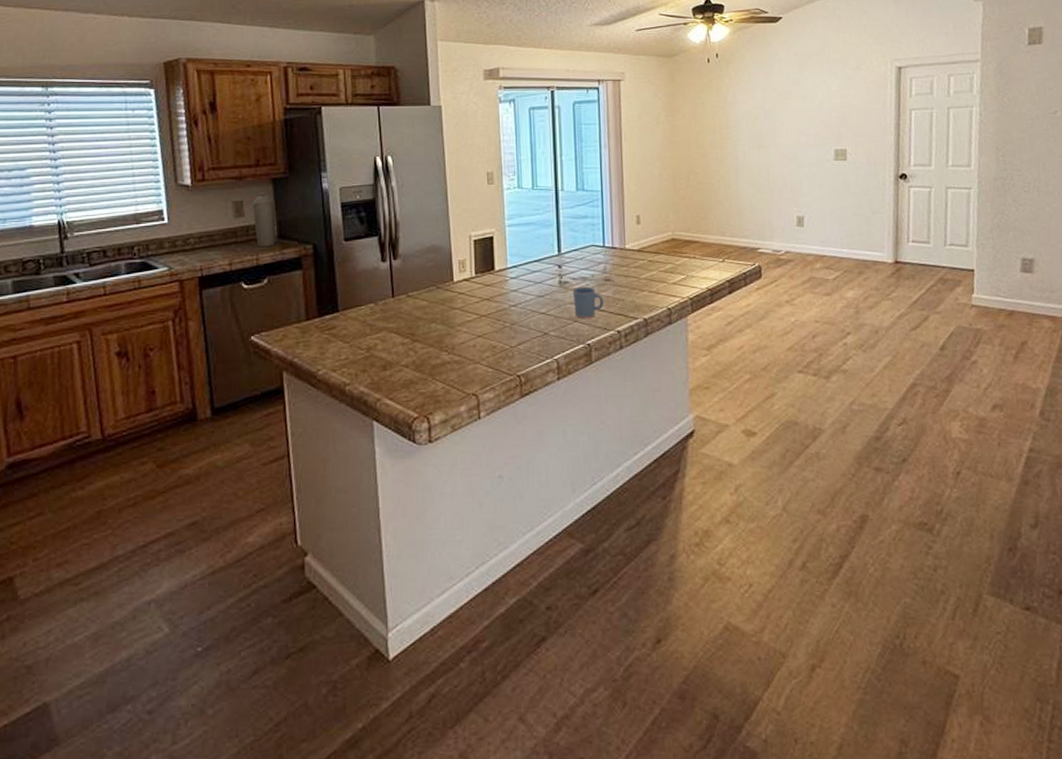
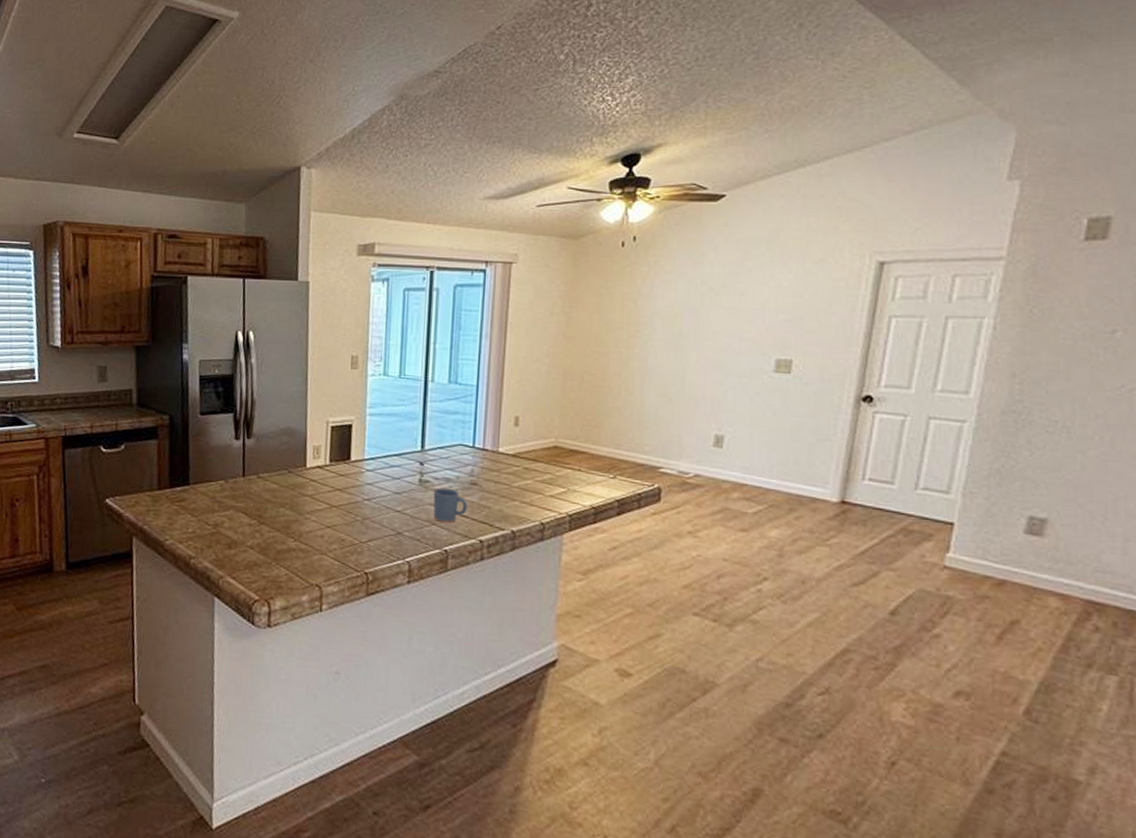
canister: present [252,192,277,248] -> none [115,359,136,414]

